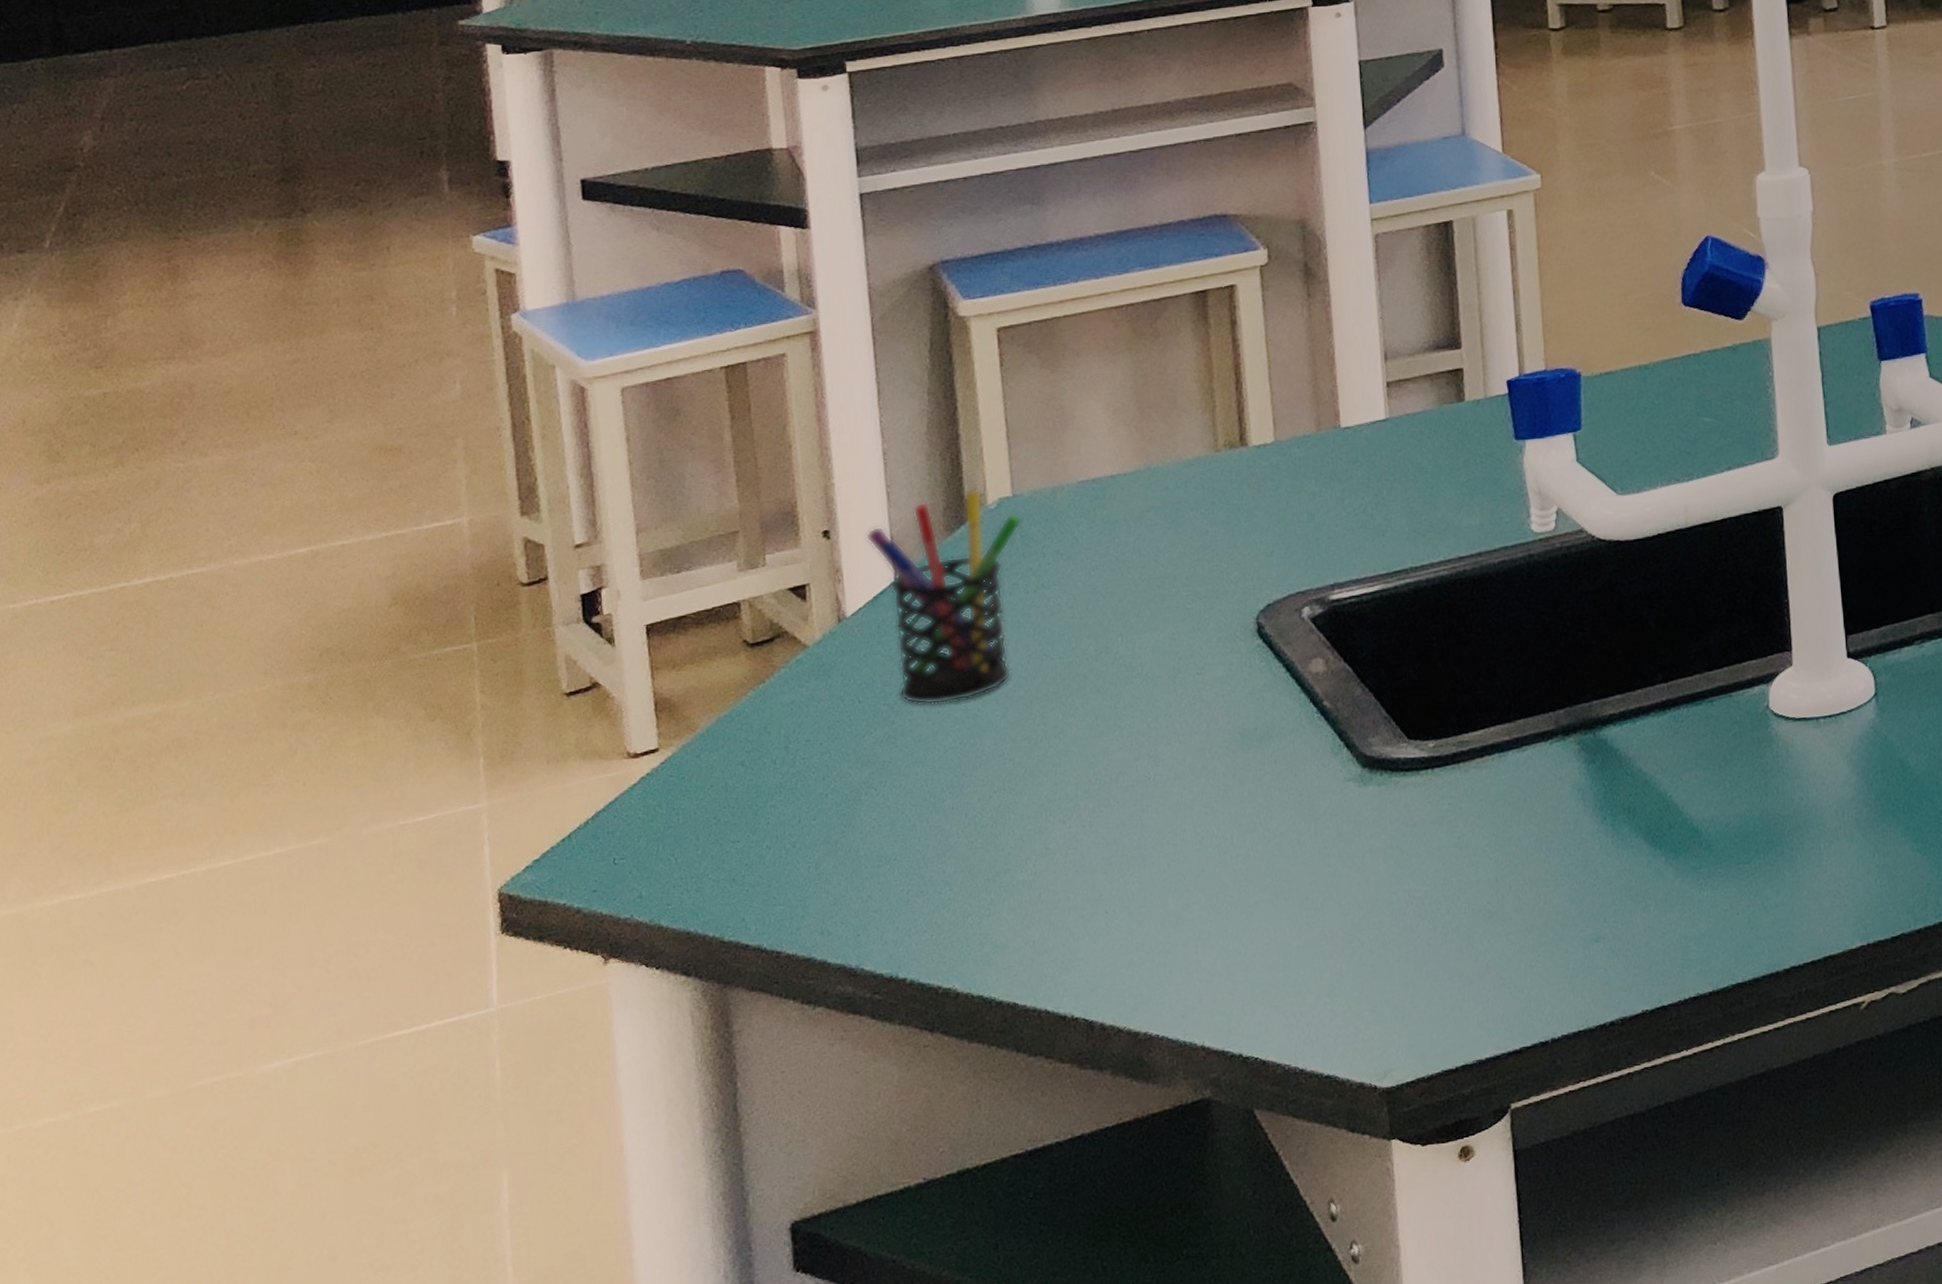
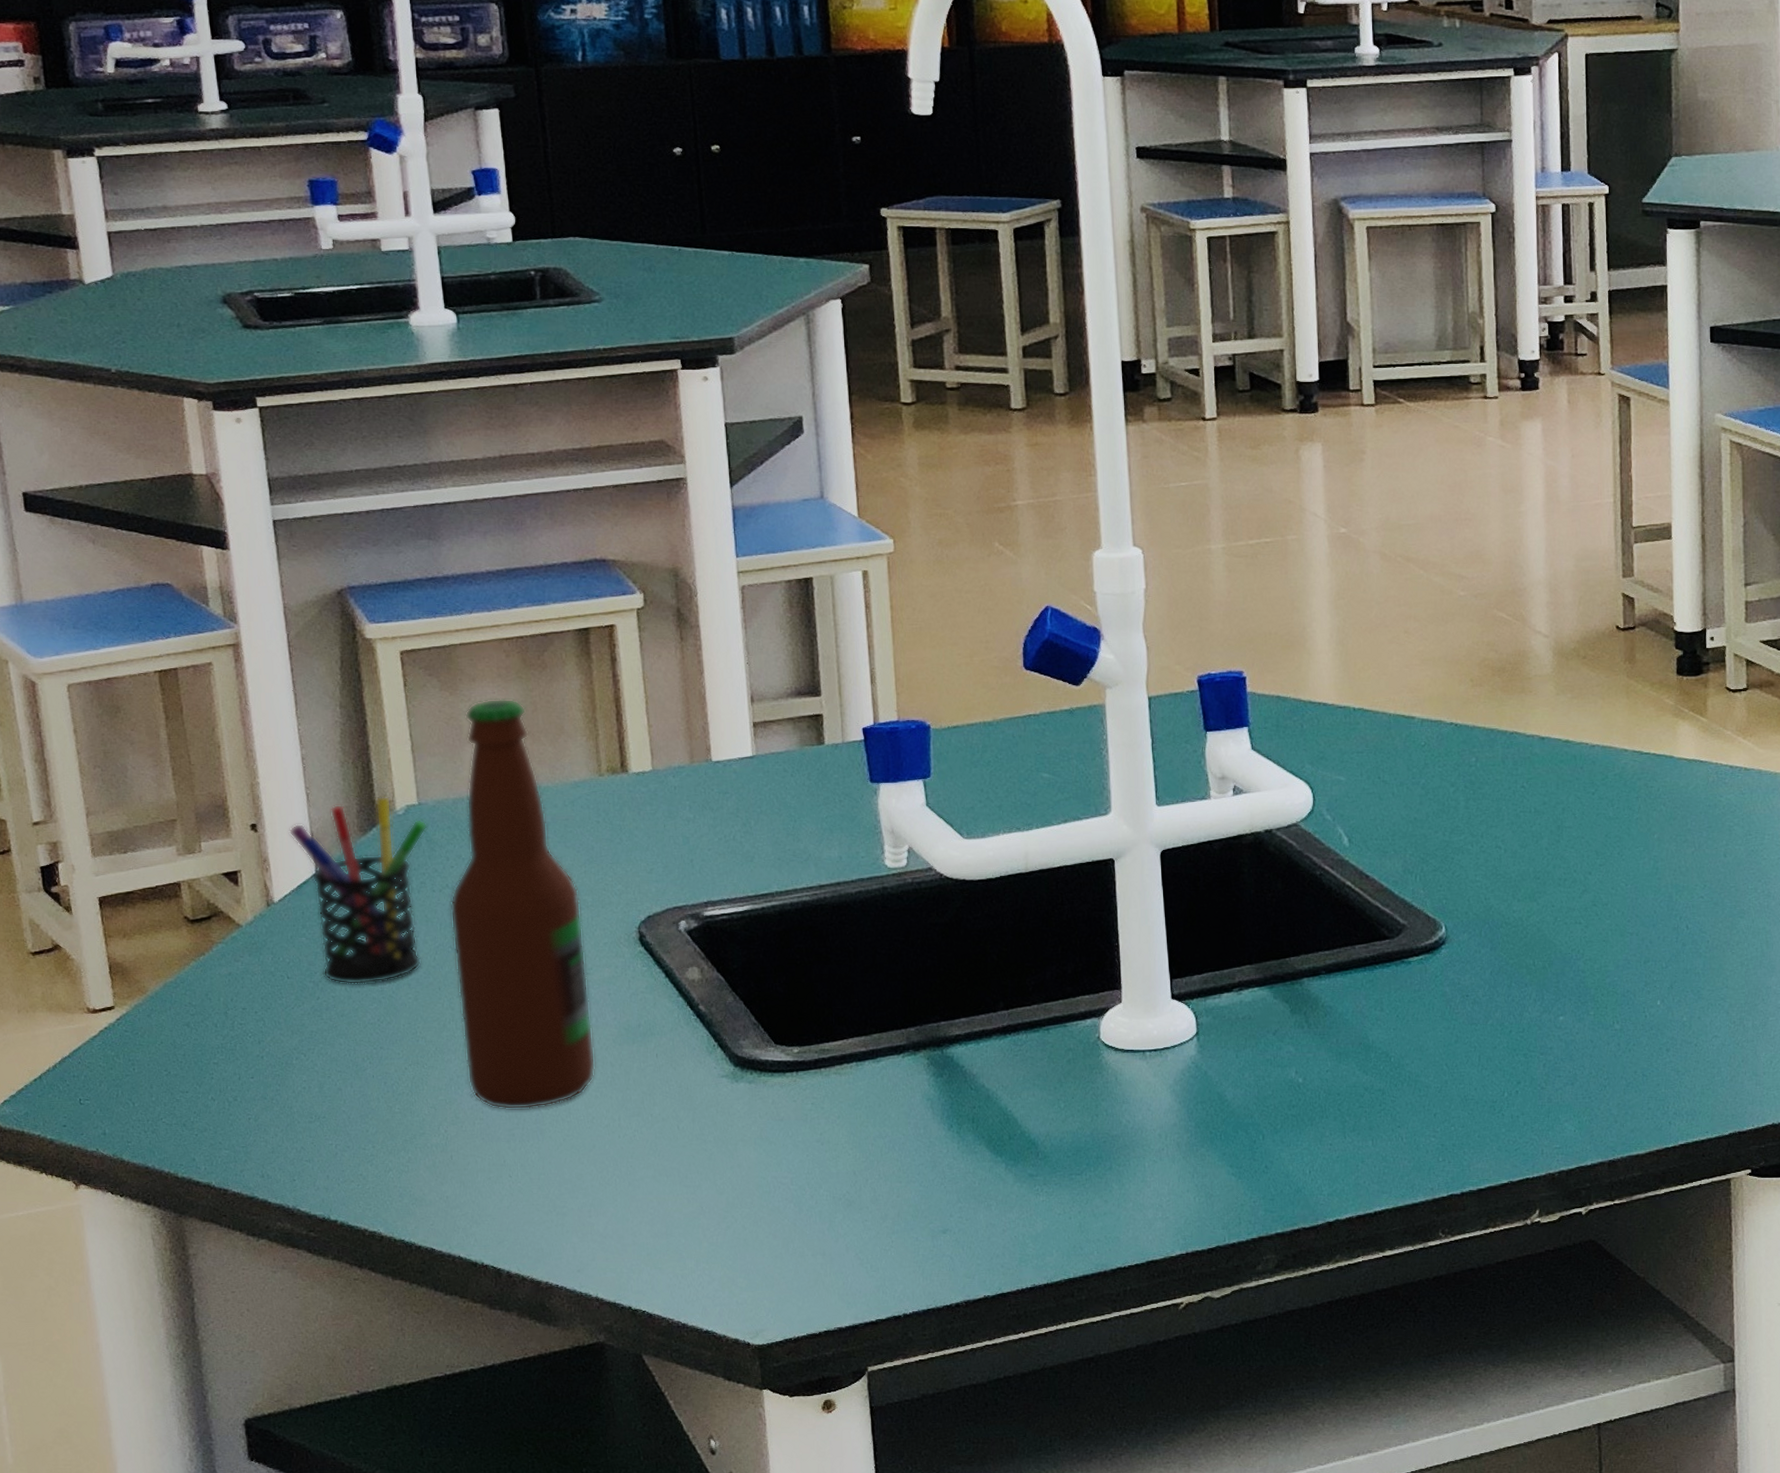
bottle: none [1045,372,1206,836] -> present [450,698,596,1110]

